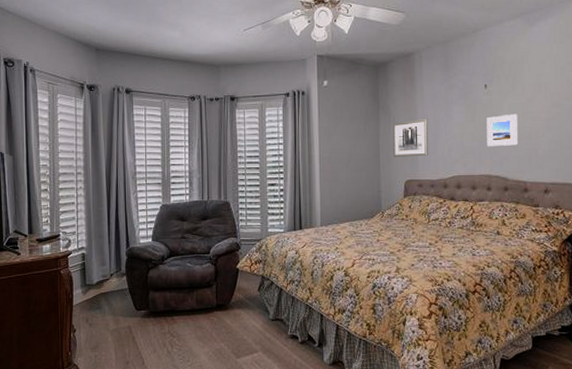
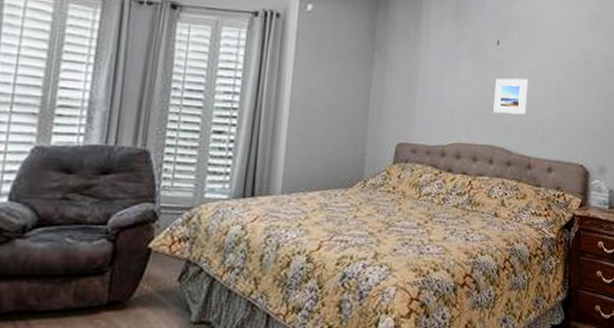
wall art: present [393,118,428,158] -> none [386,69,431,116]

